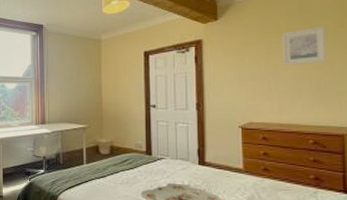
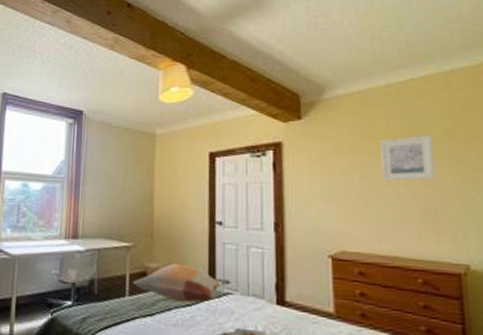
decorative pillow: none [88,138,164,167] -> present [132,263,231,303]

